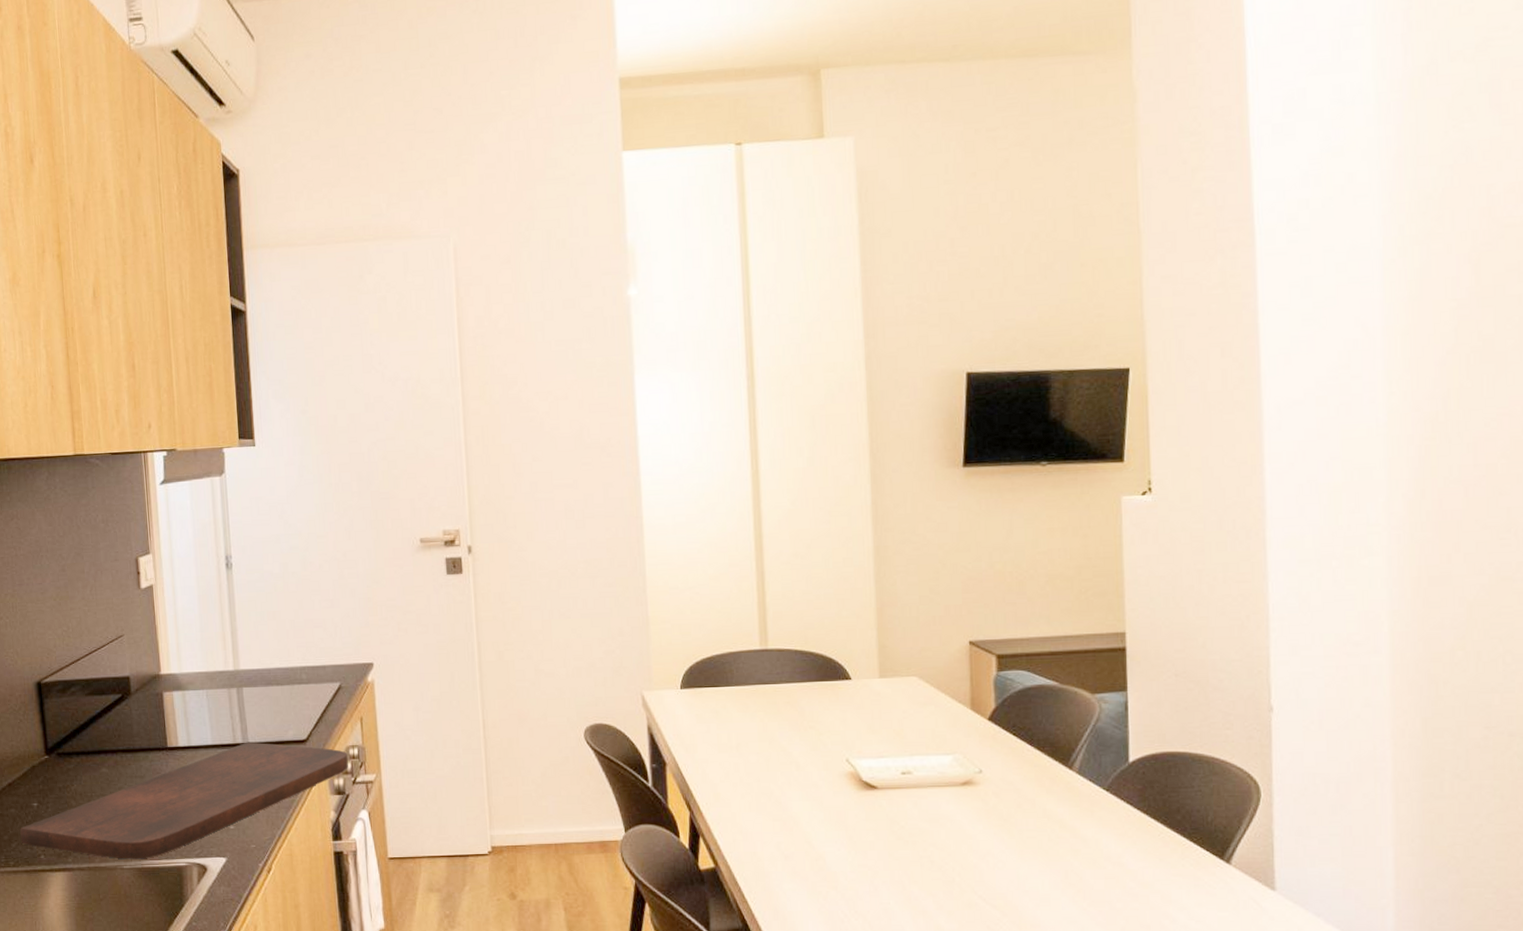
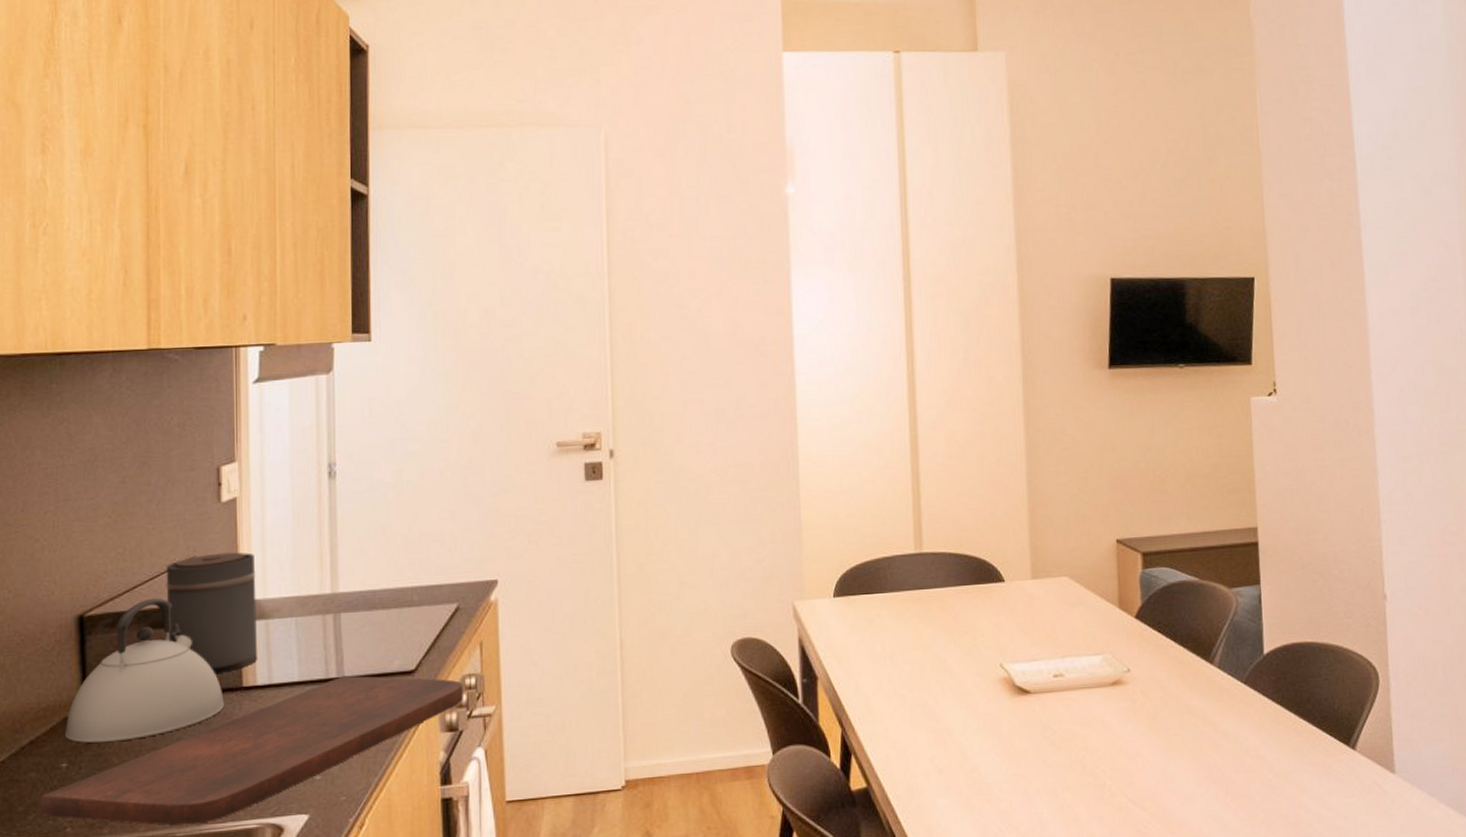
kettle: none [34,669,155,788] -> present [65,598,225,744]
cylinder: none [101,632,178,736] -> present [166,552,257,675]

